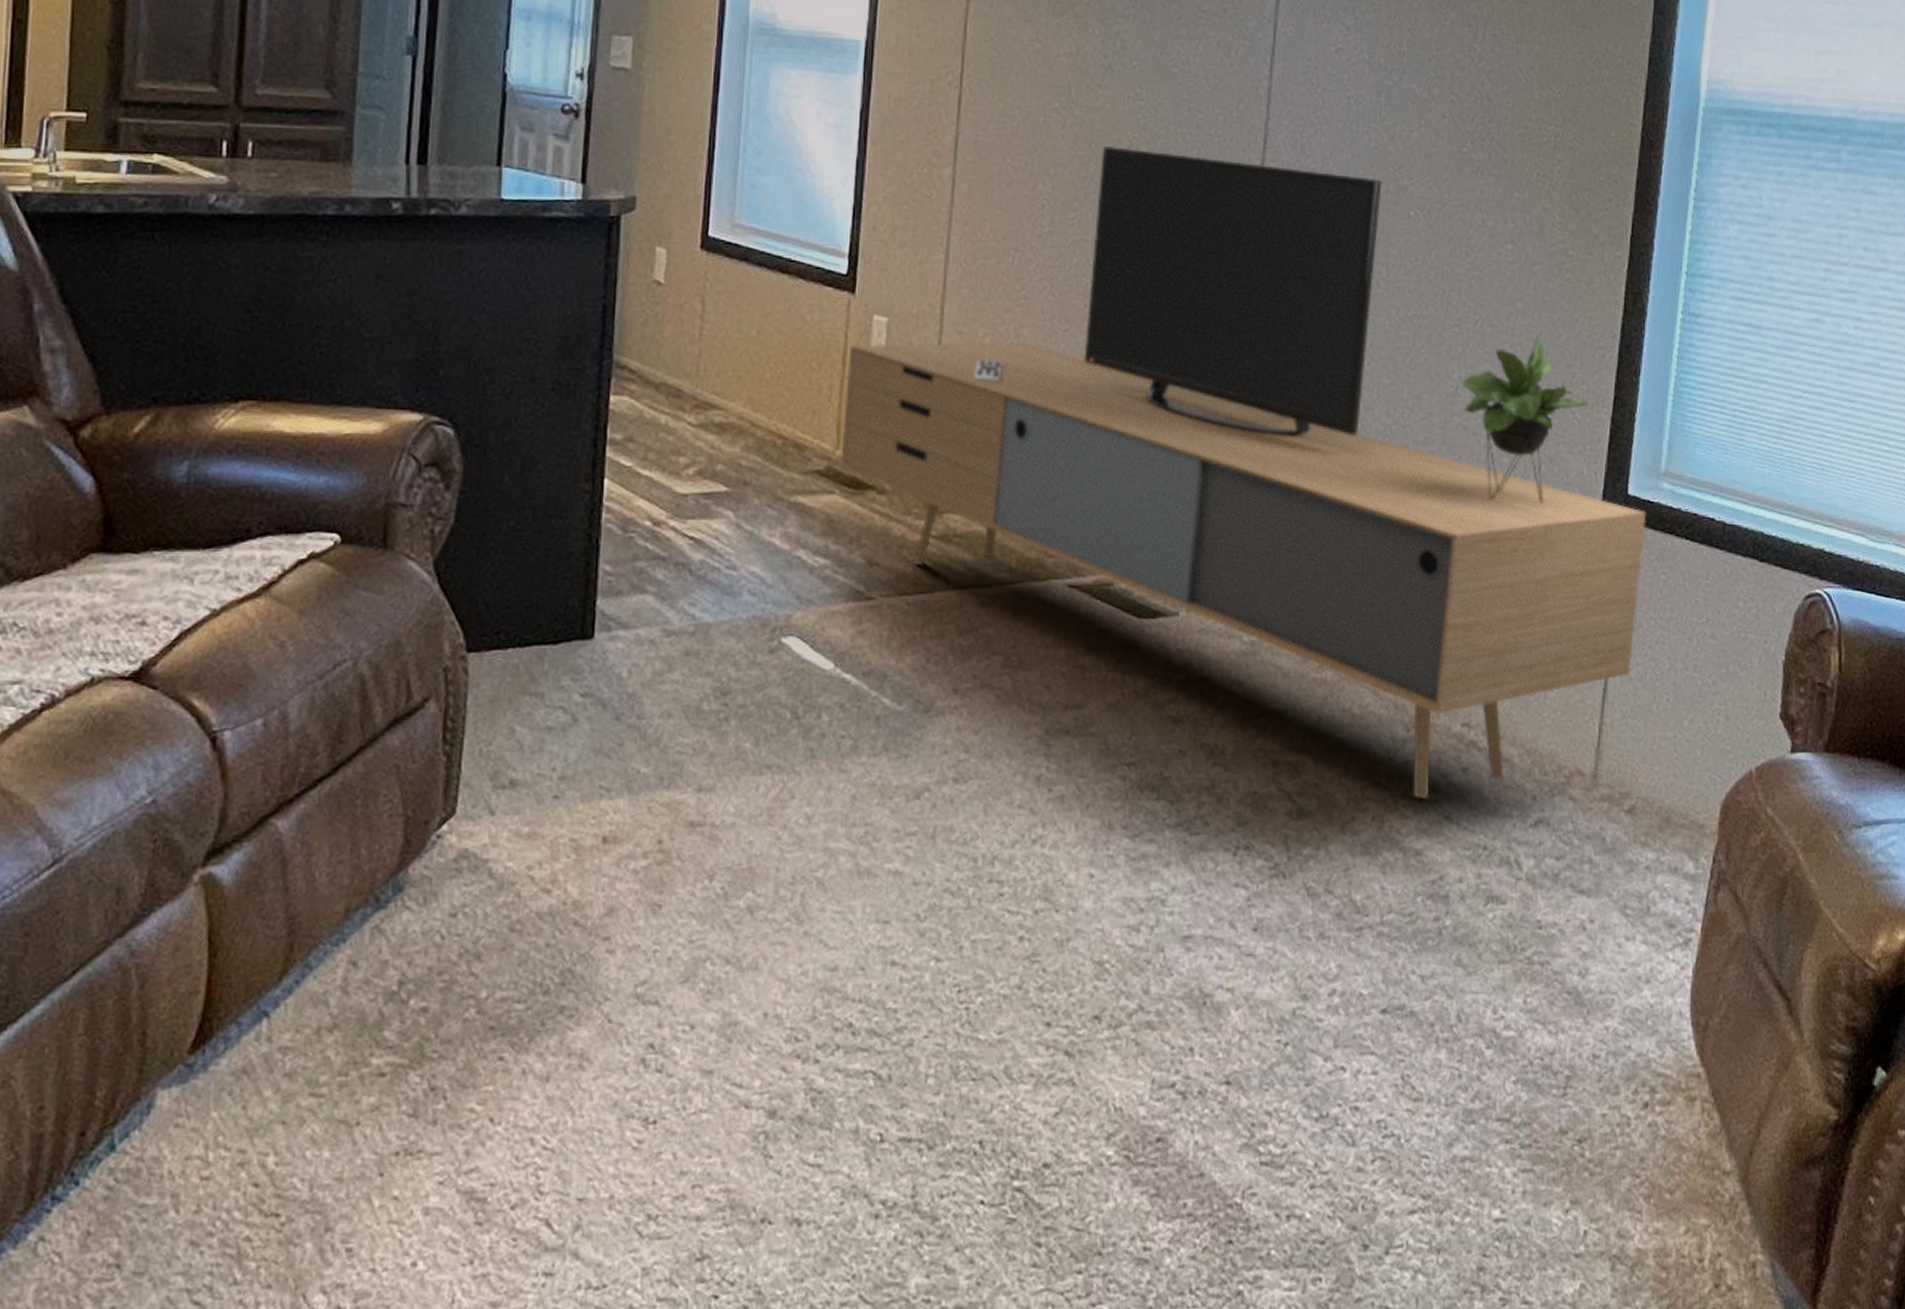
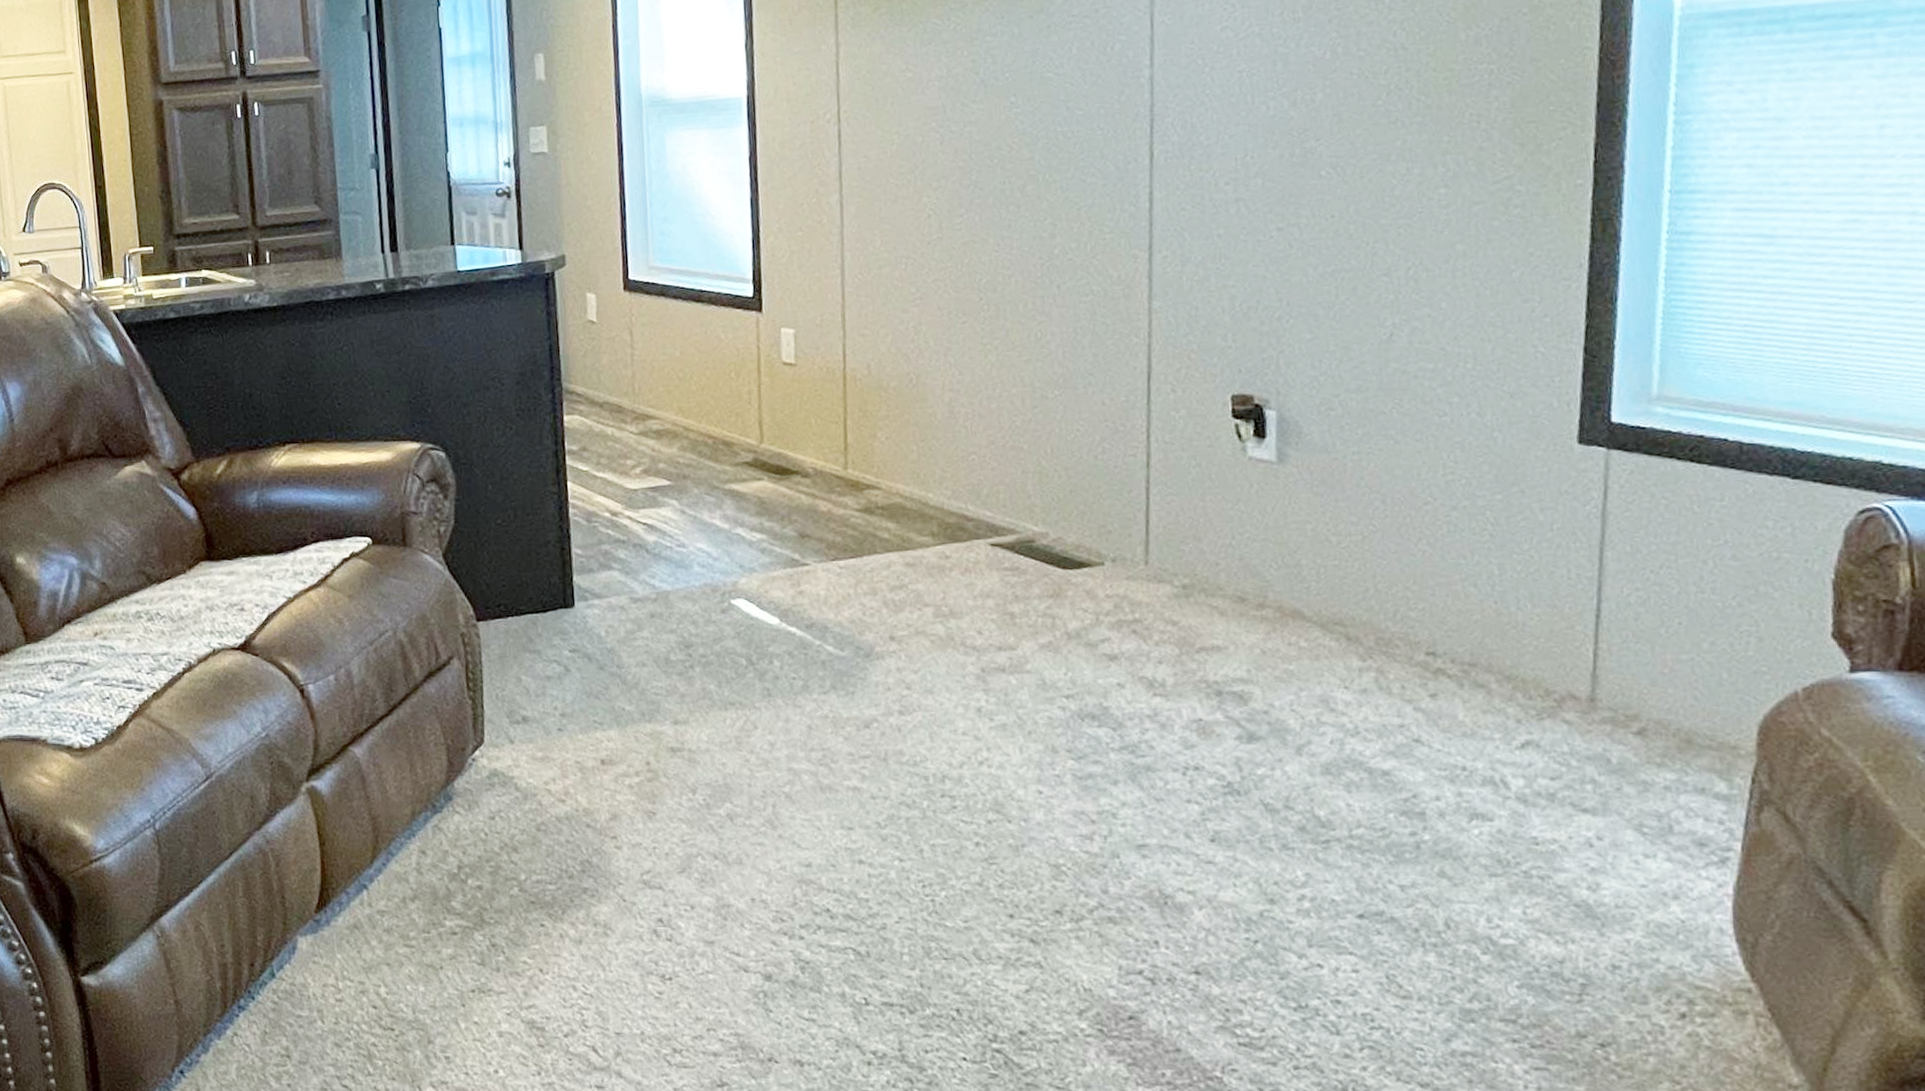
media console: present [840,146,1647,800] -> none [762,145,1638,724]

